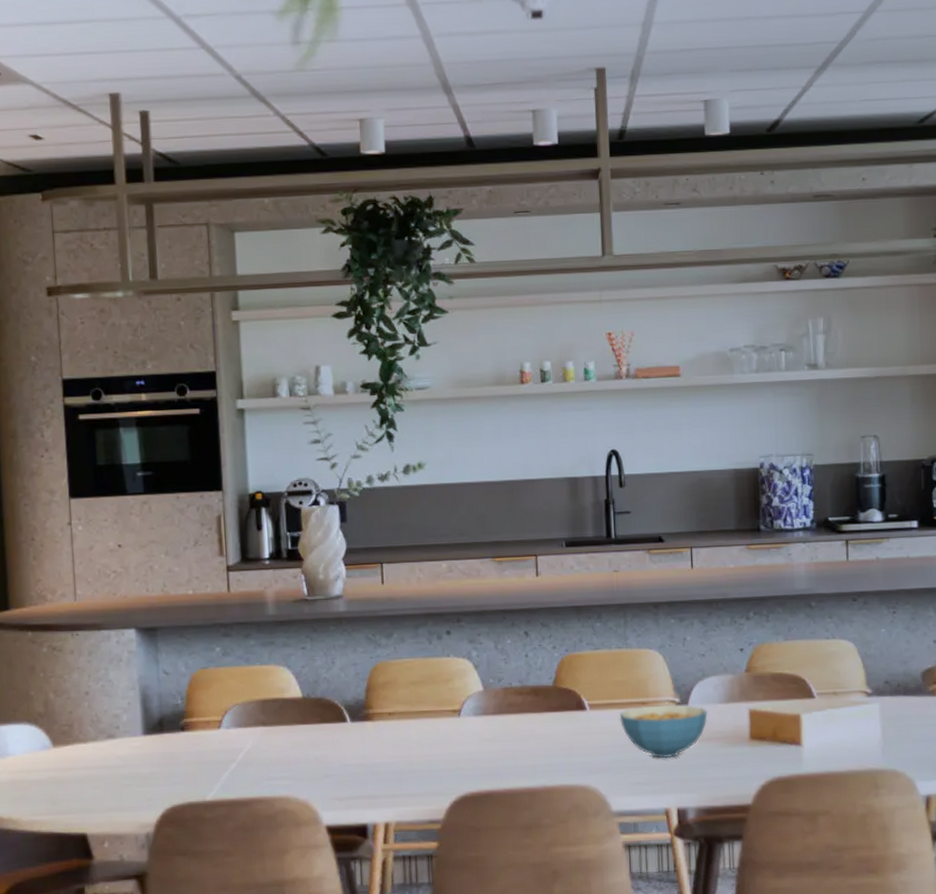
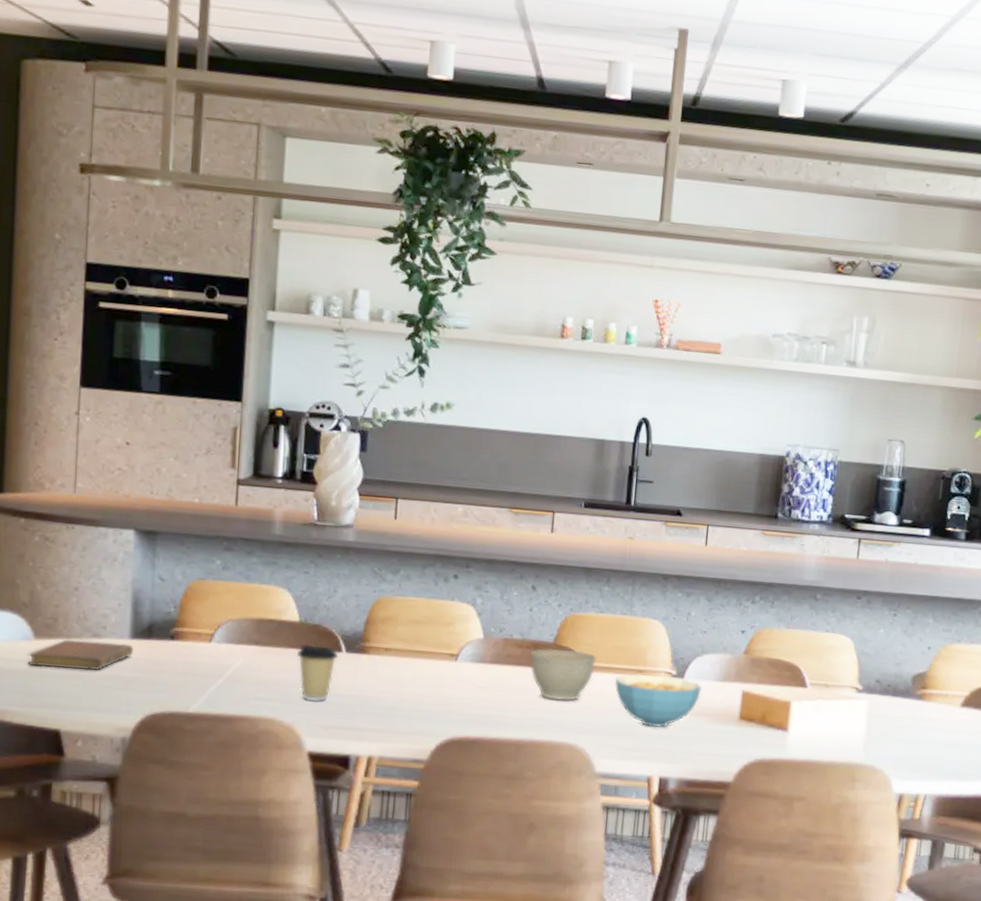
notebook: none [48,741,147,773] -> present [27,639,133,670]
coffee cup: none [303,718,344,775] -> present [296,643,339,702]
planter bowl: none [531,690,598,744] -> present [529,648,597,701]

